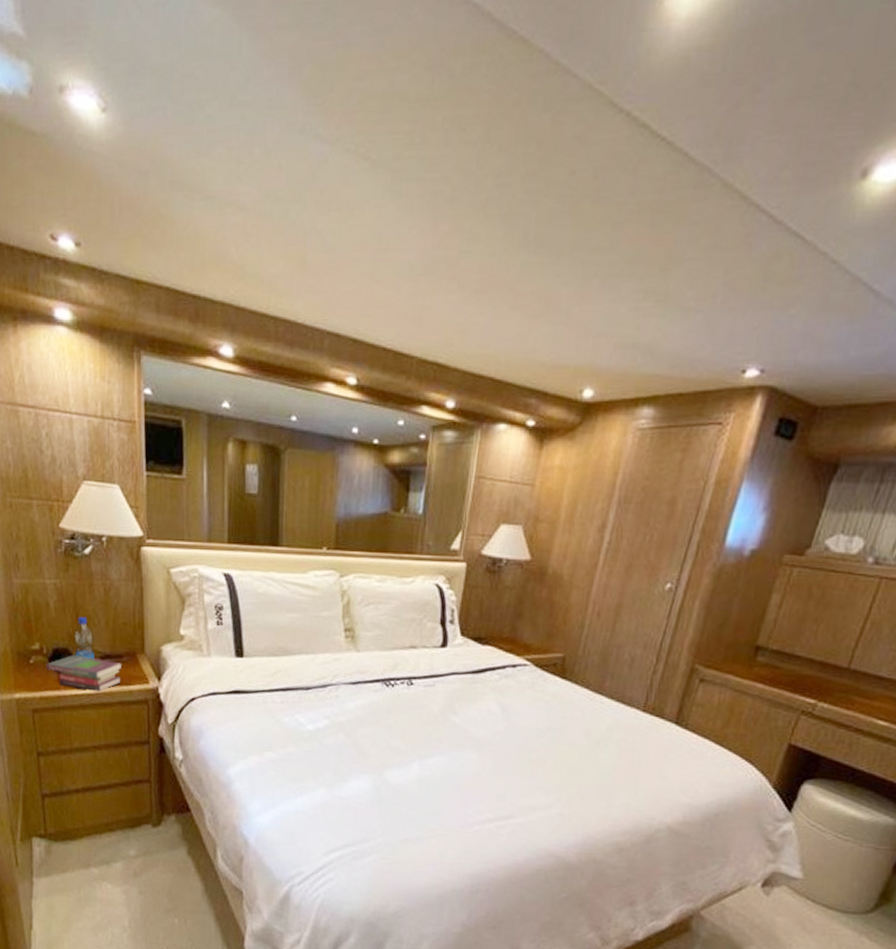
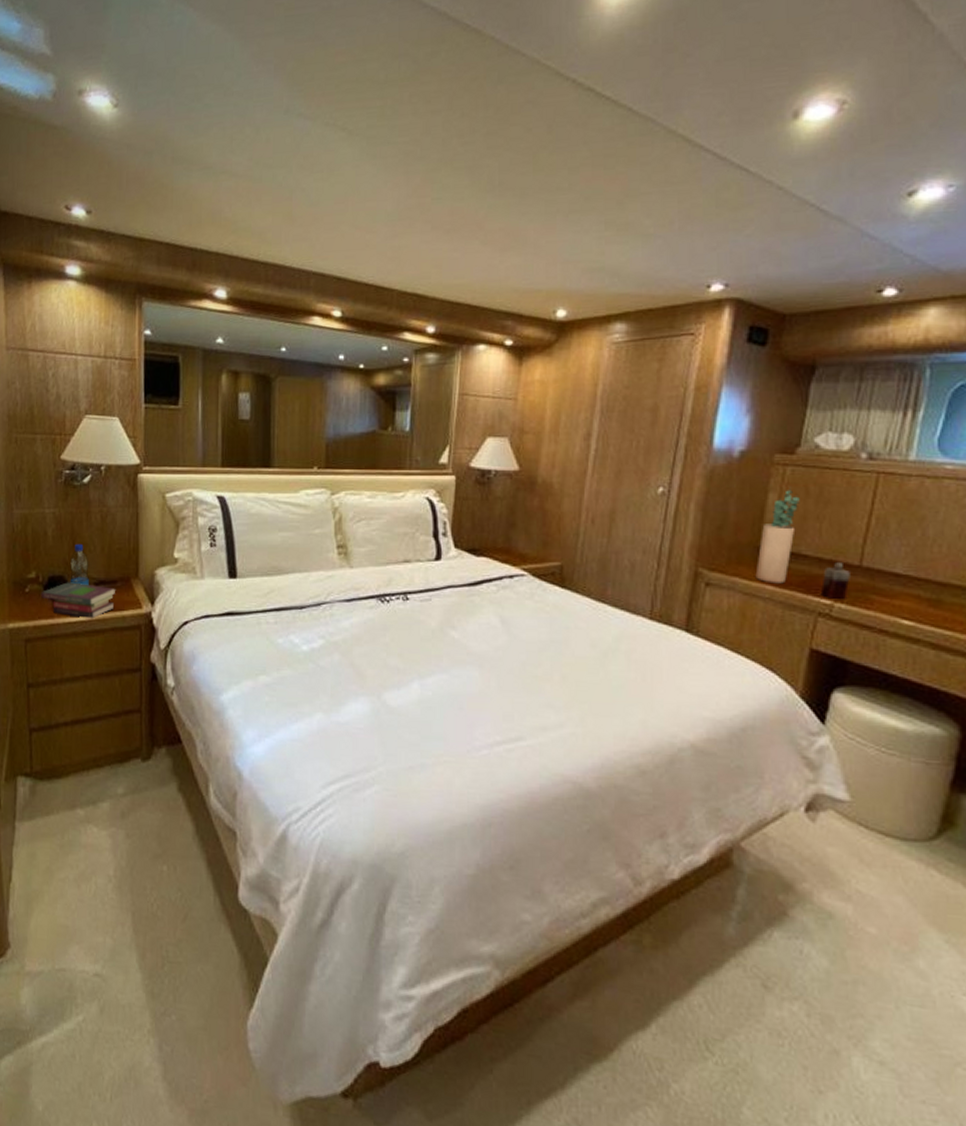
vase: none [748,587,802,682] -> present [755,486,800,584]
perfume bottle: none [806,663,838,700] -> present [820,561,850,600]

